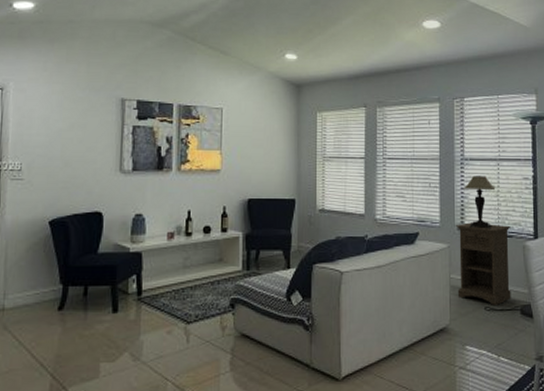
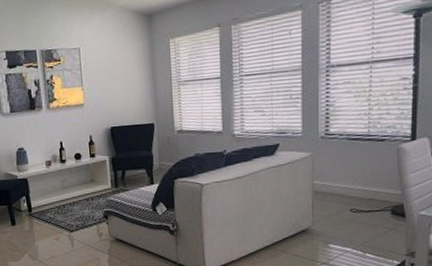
nightstand: present [455,222,511,305] -> none [319,129,384,207]
table lamp: present [463,175,496,229] -> none [329,81,367,135]

